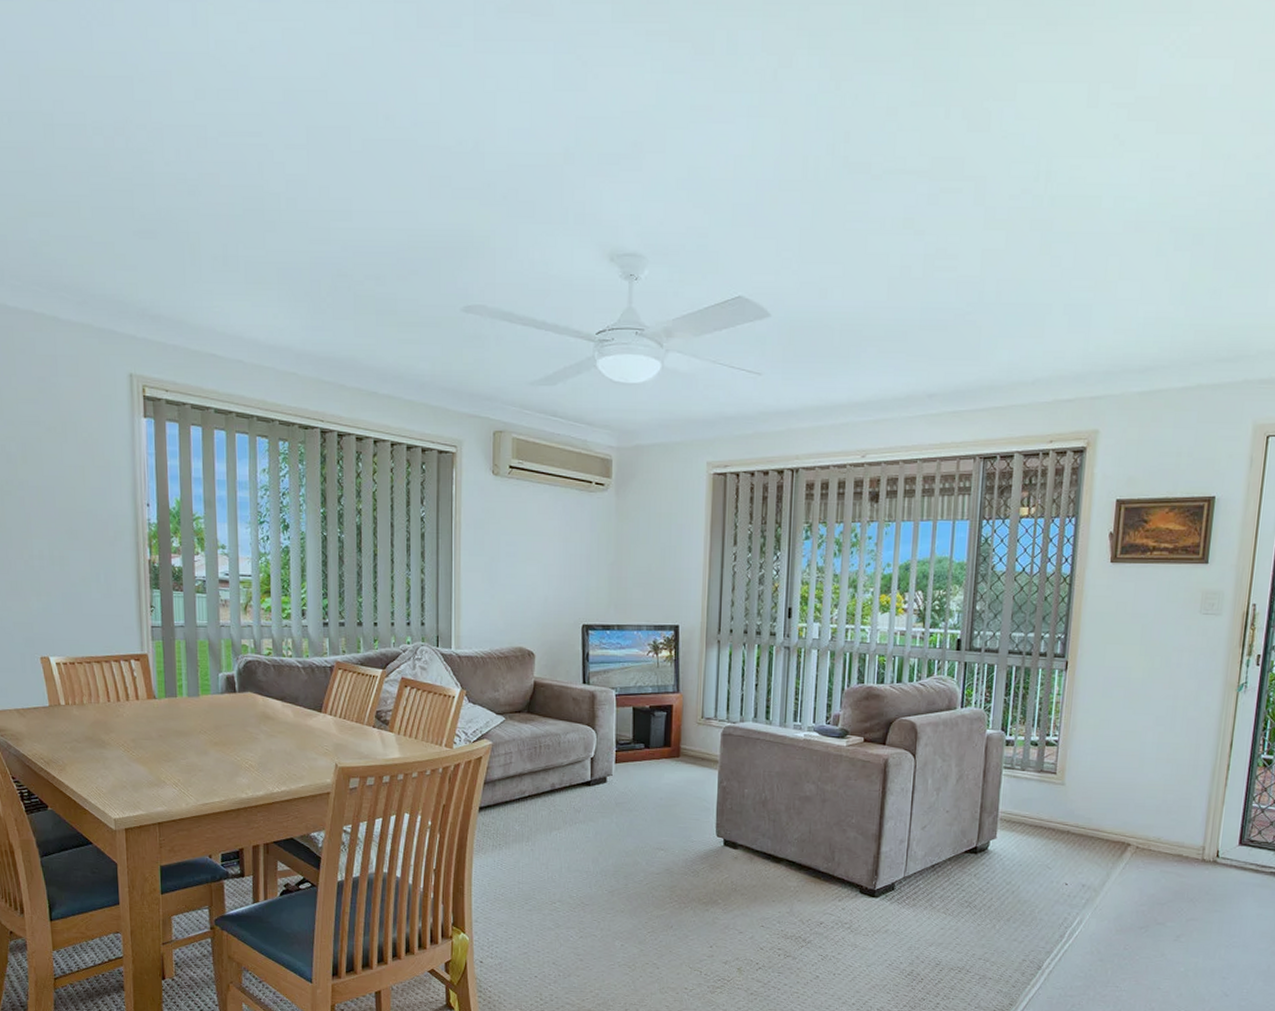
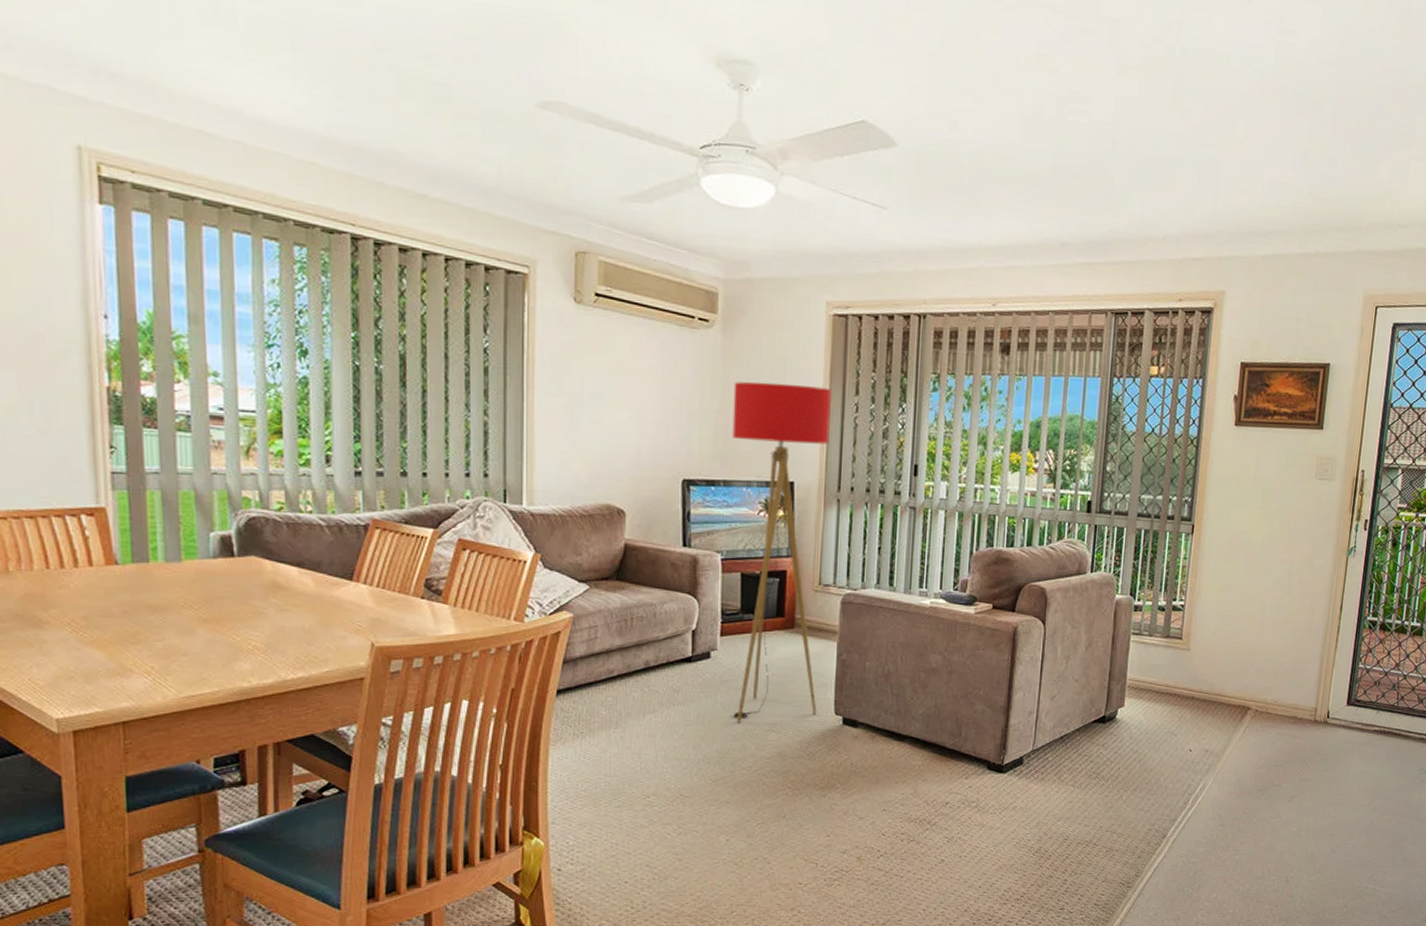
floor lamp: none [625,536,712,842] -> present [732,381,831,724]

